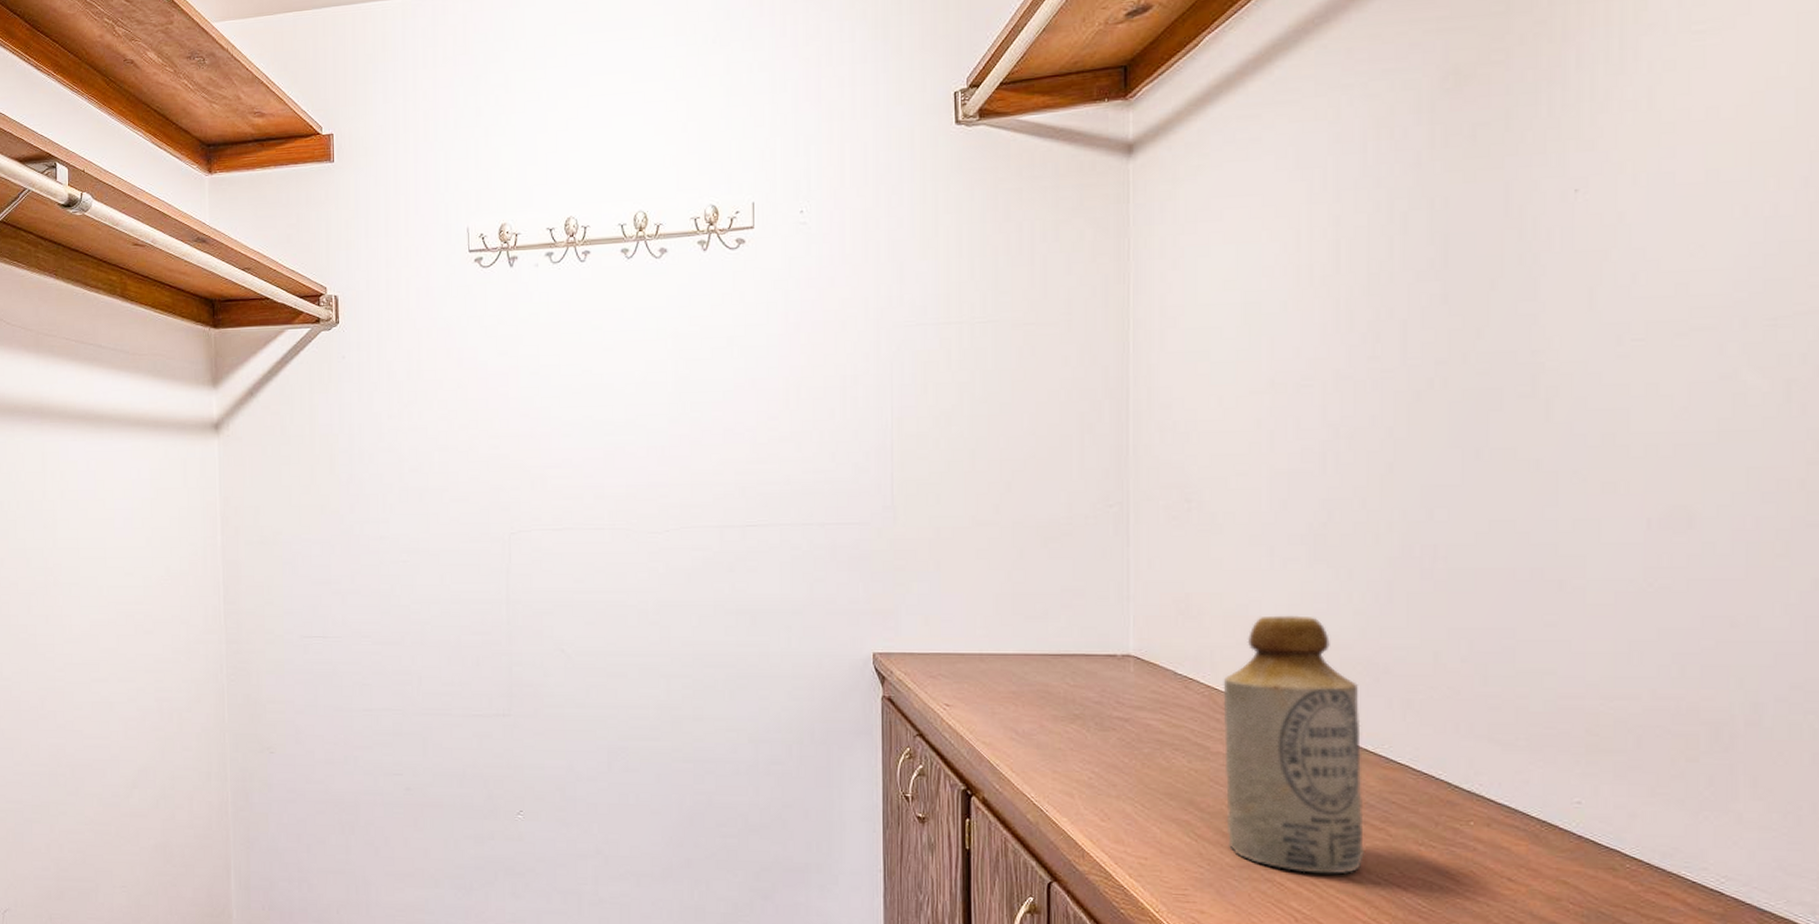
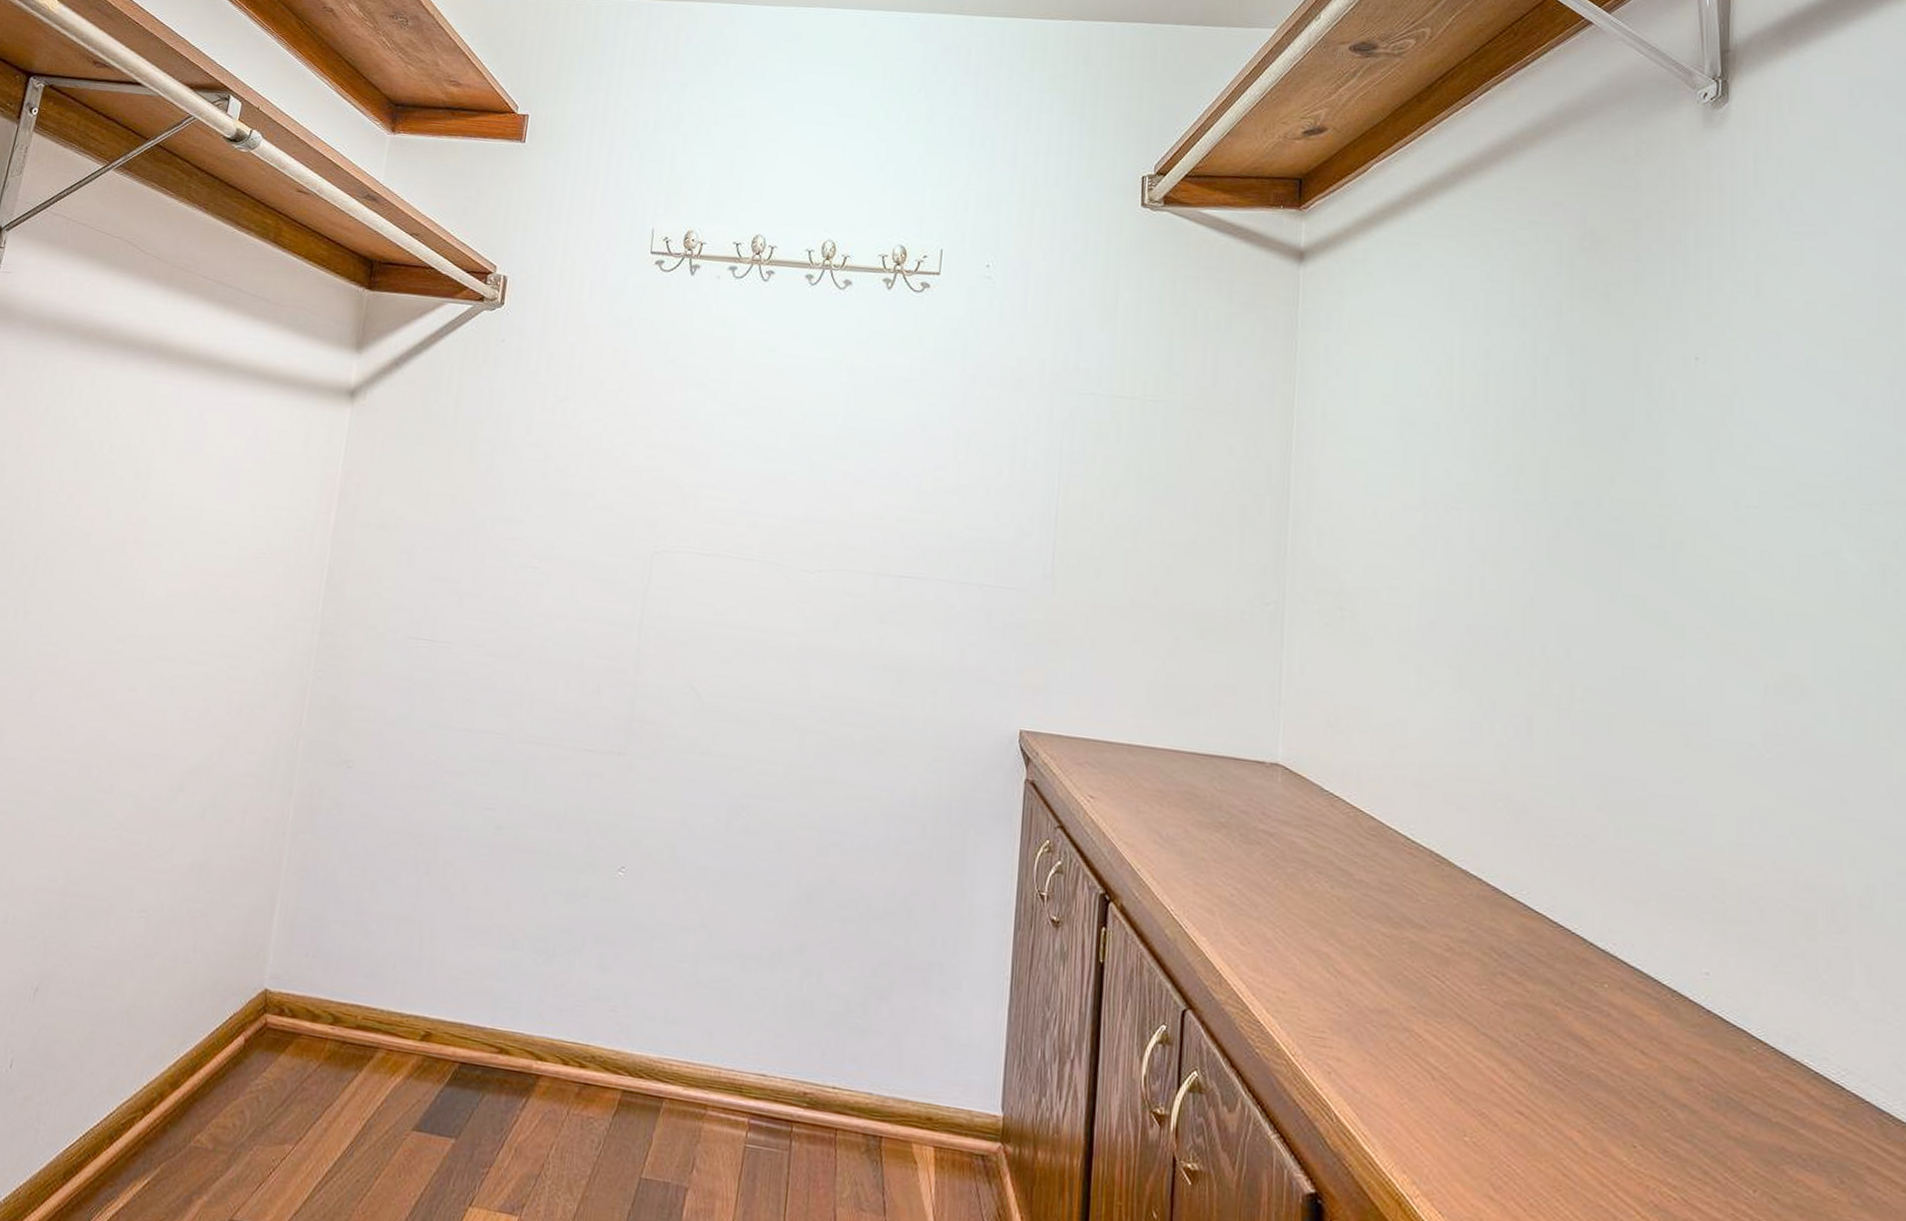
bottle: present [1223,615,1366,874] -> none [1366,738,1503,1030]

